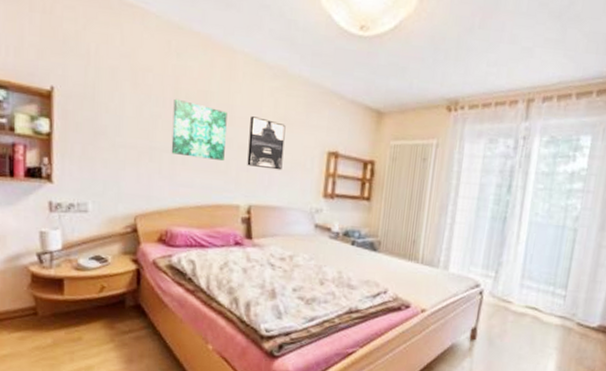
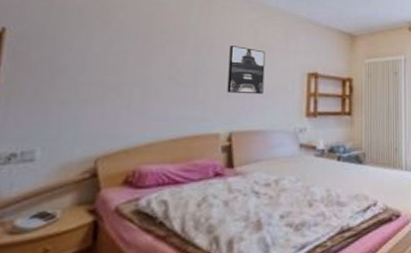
wall art: present [171,98,227,161] -> none [143,33,206,90]

